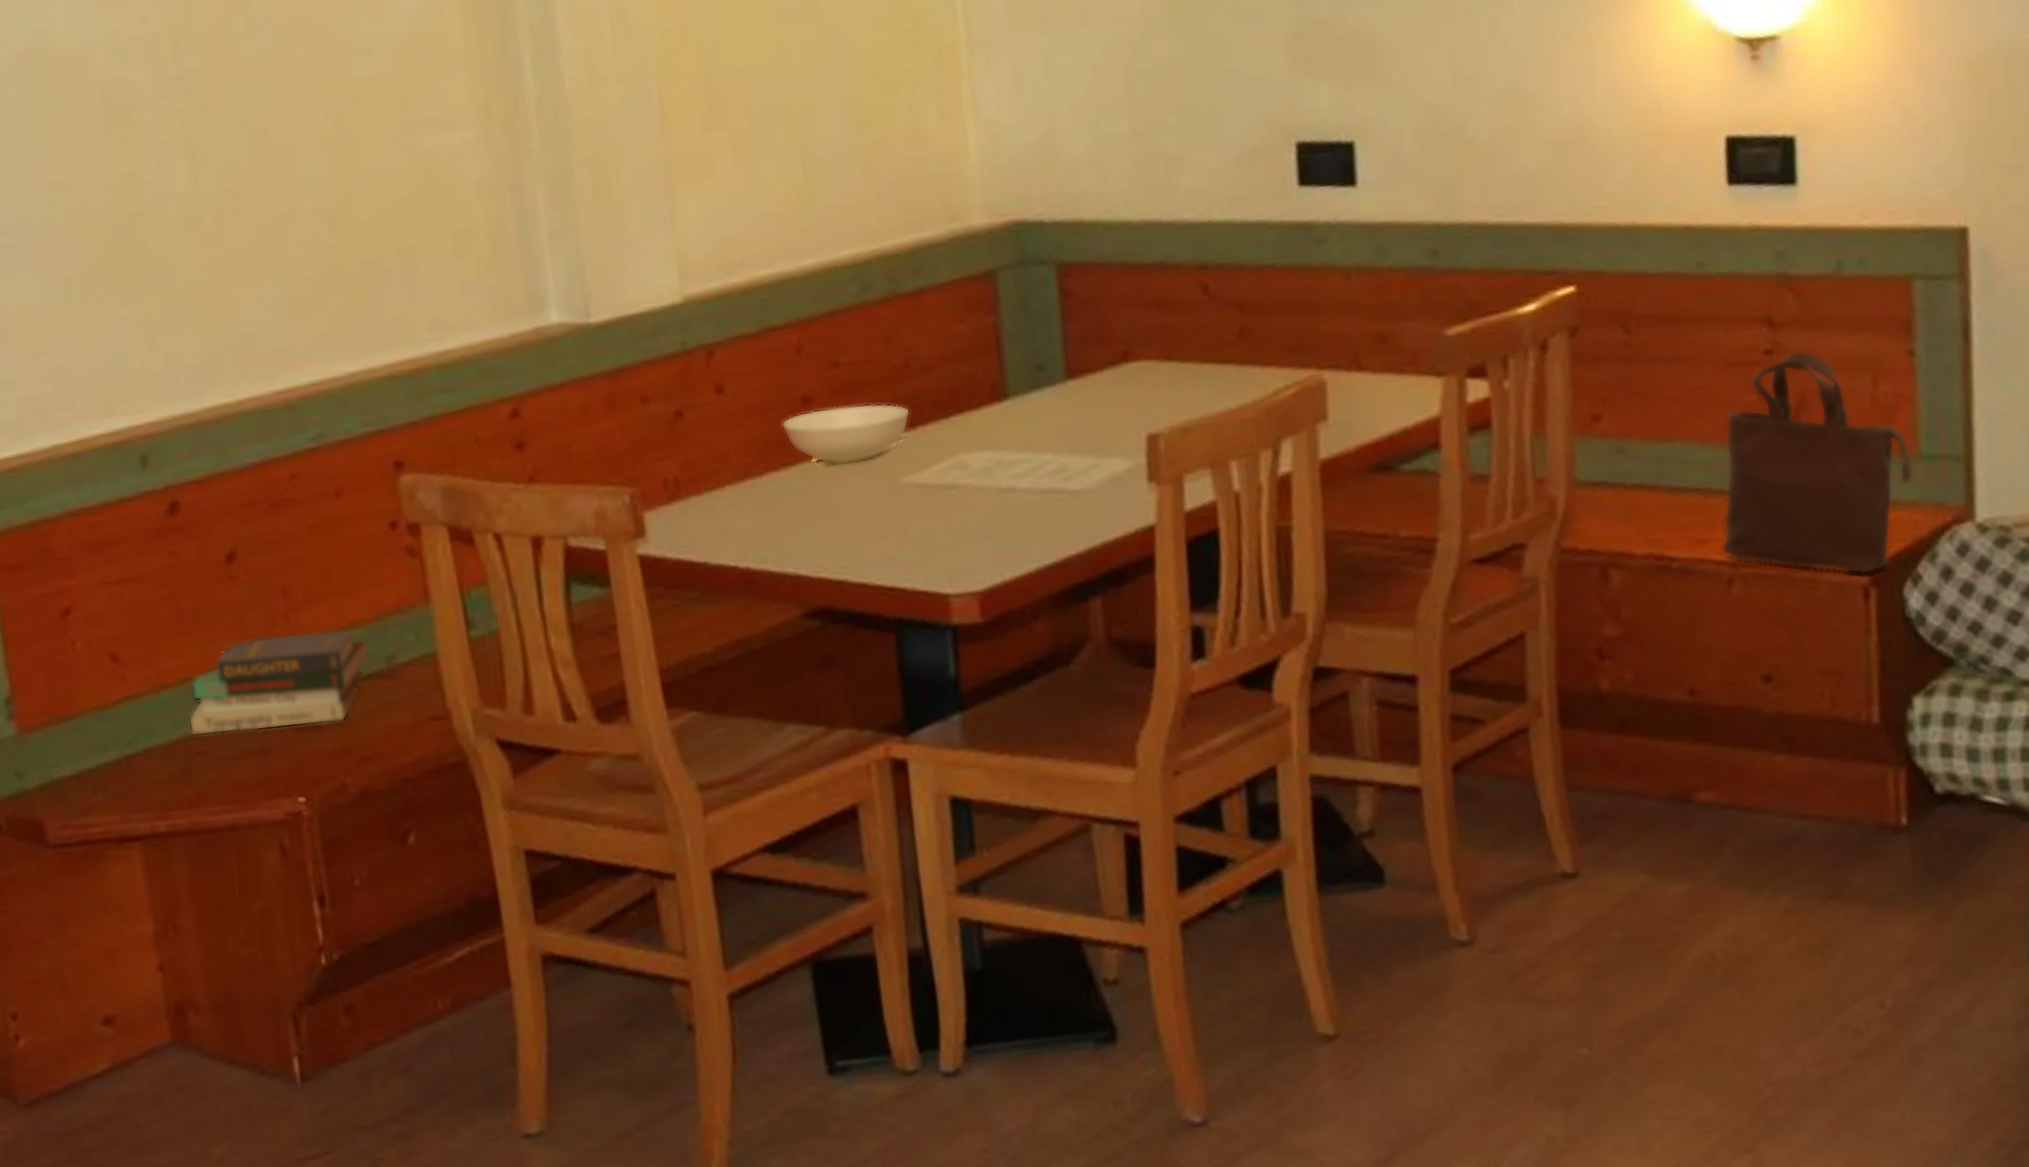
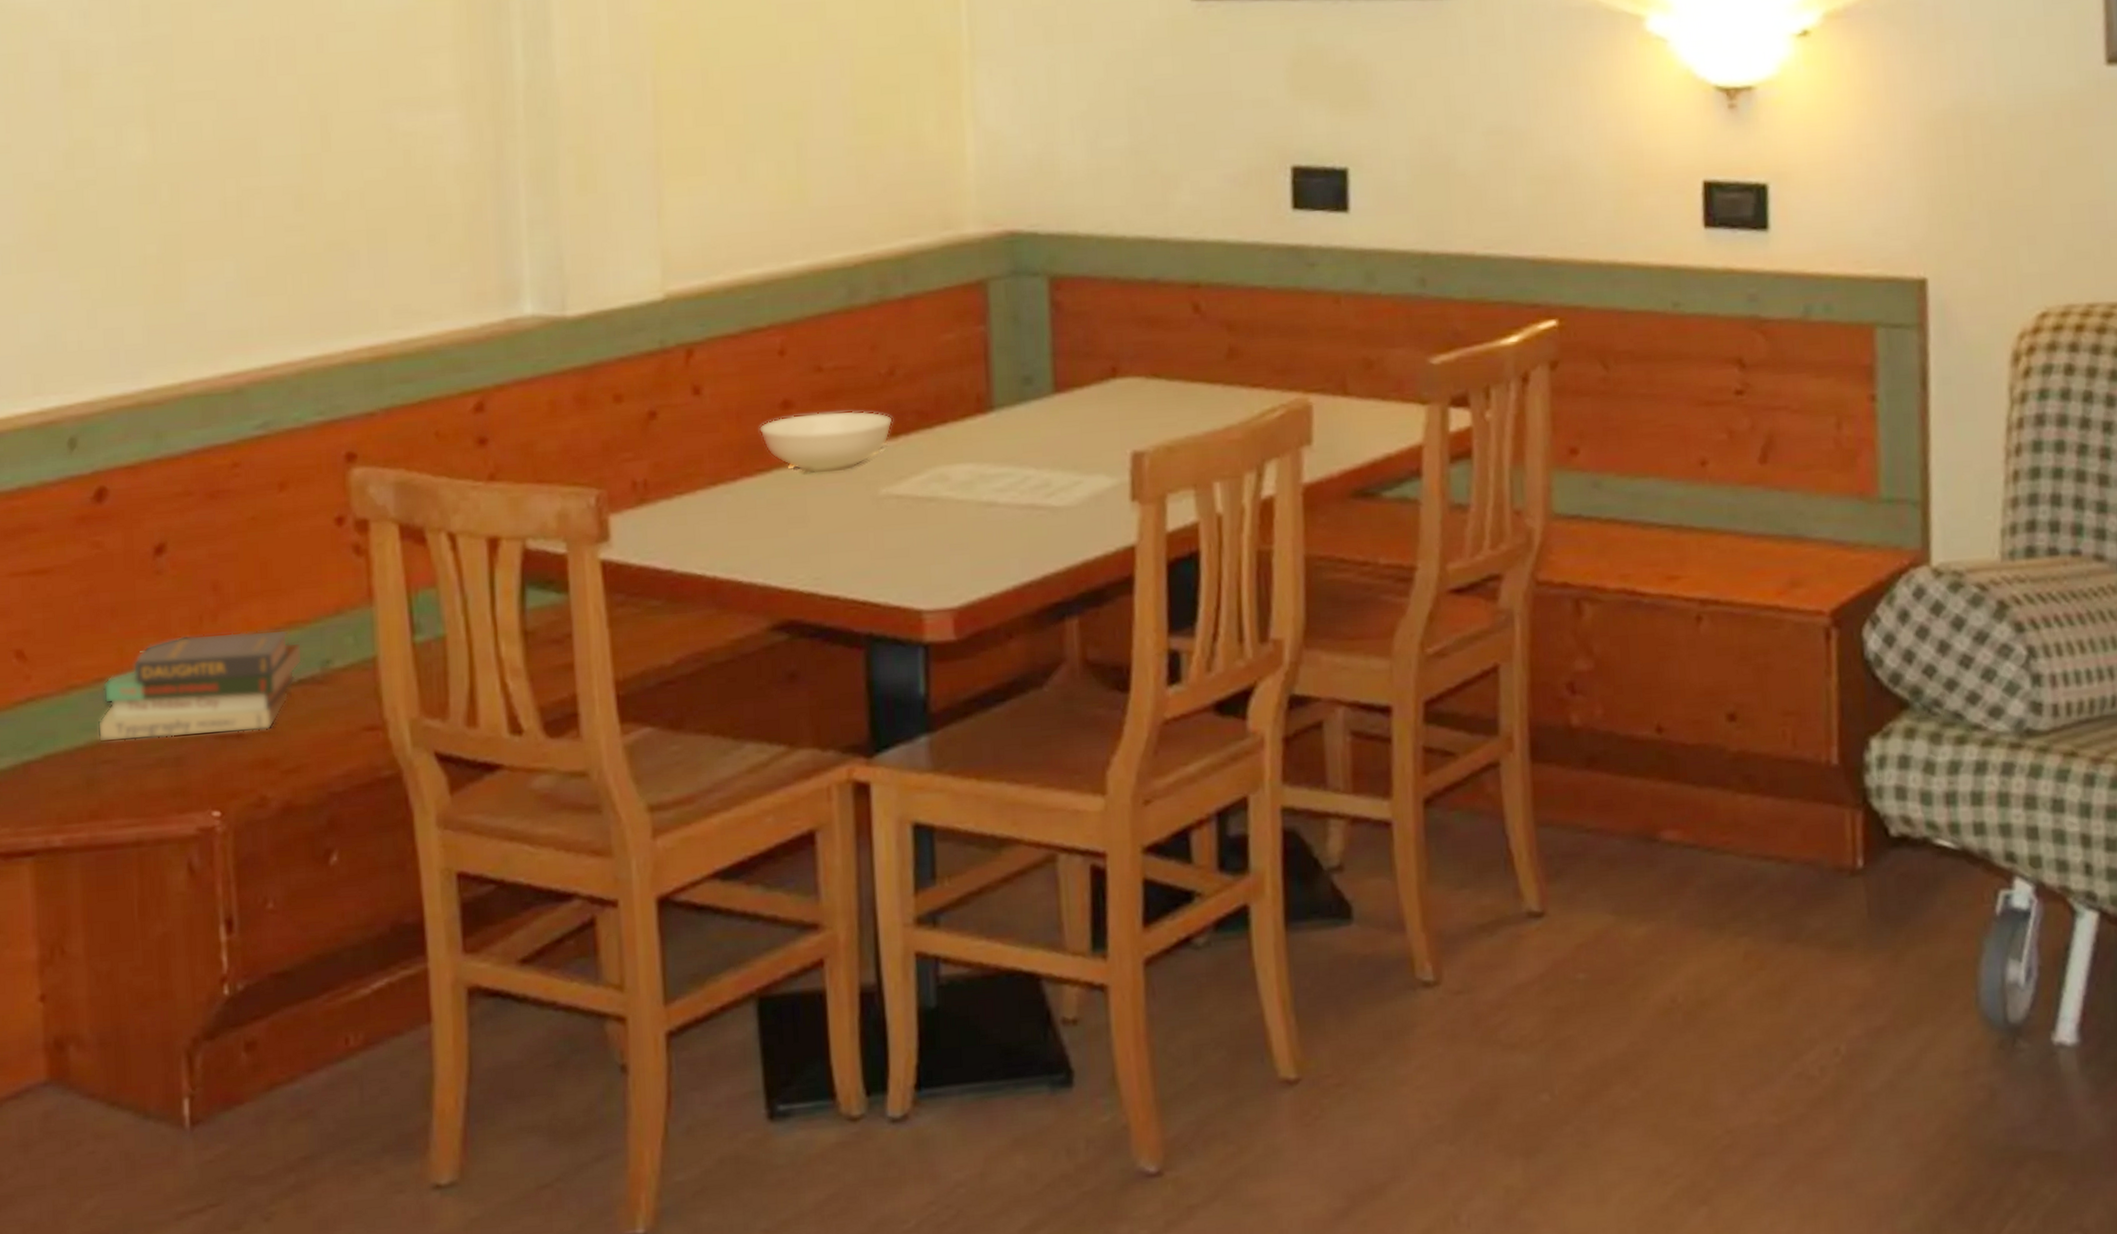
tote bag: present [1721,350,1914,574] -> none [1691,391,1874,615]

